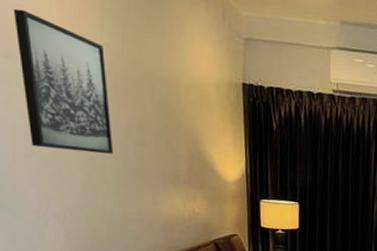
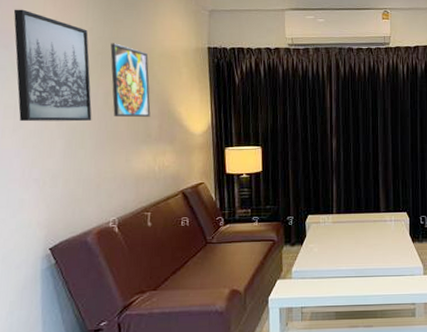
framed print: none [131,65,179,157] -> present [110,43,151,117]

